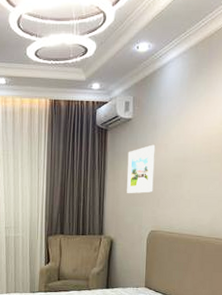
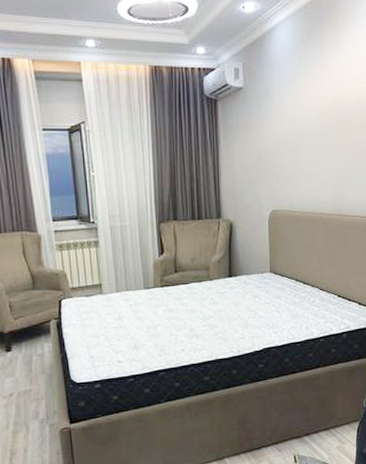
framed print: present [127,144,156,194] -> none [241,116,271,172]

